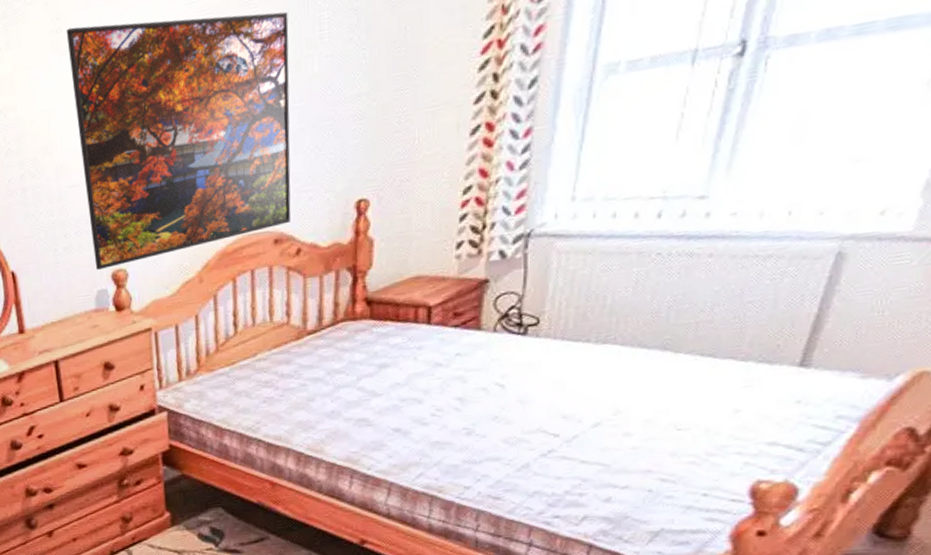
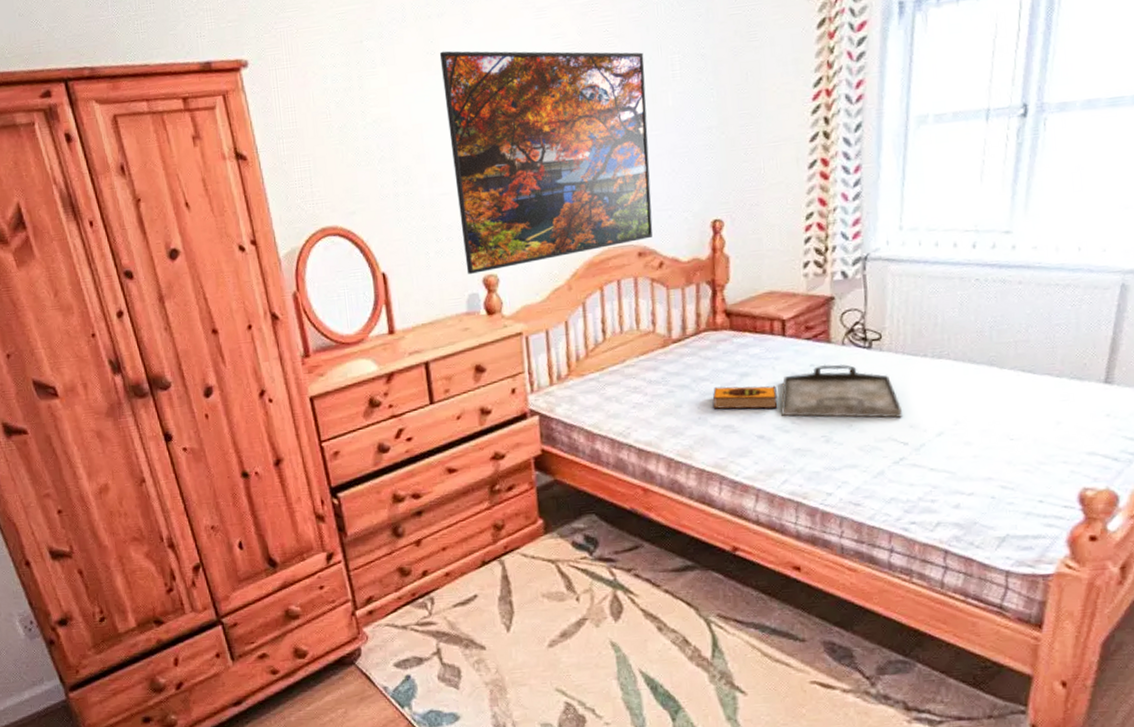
hardback book: none [347,377,418,402] -> present [712,385,778,409]
serving tray: none [420,352,555,409] -> present [780,364,902,419]

